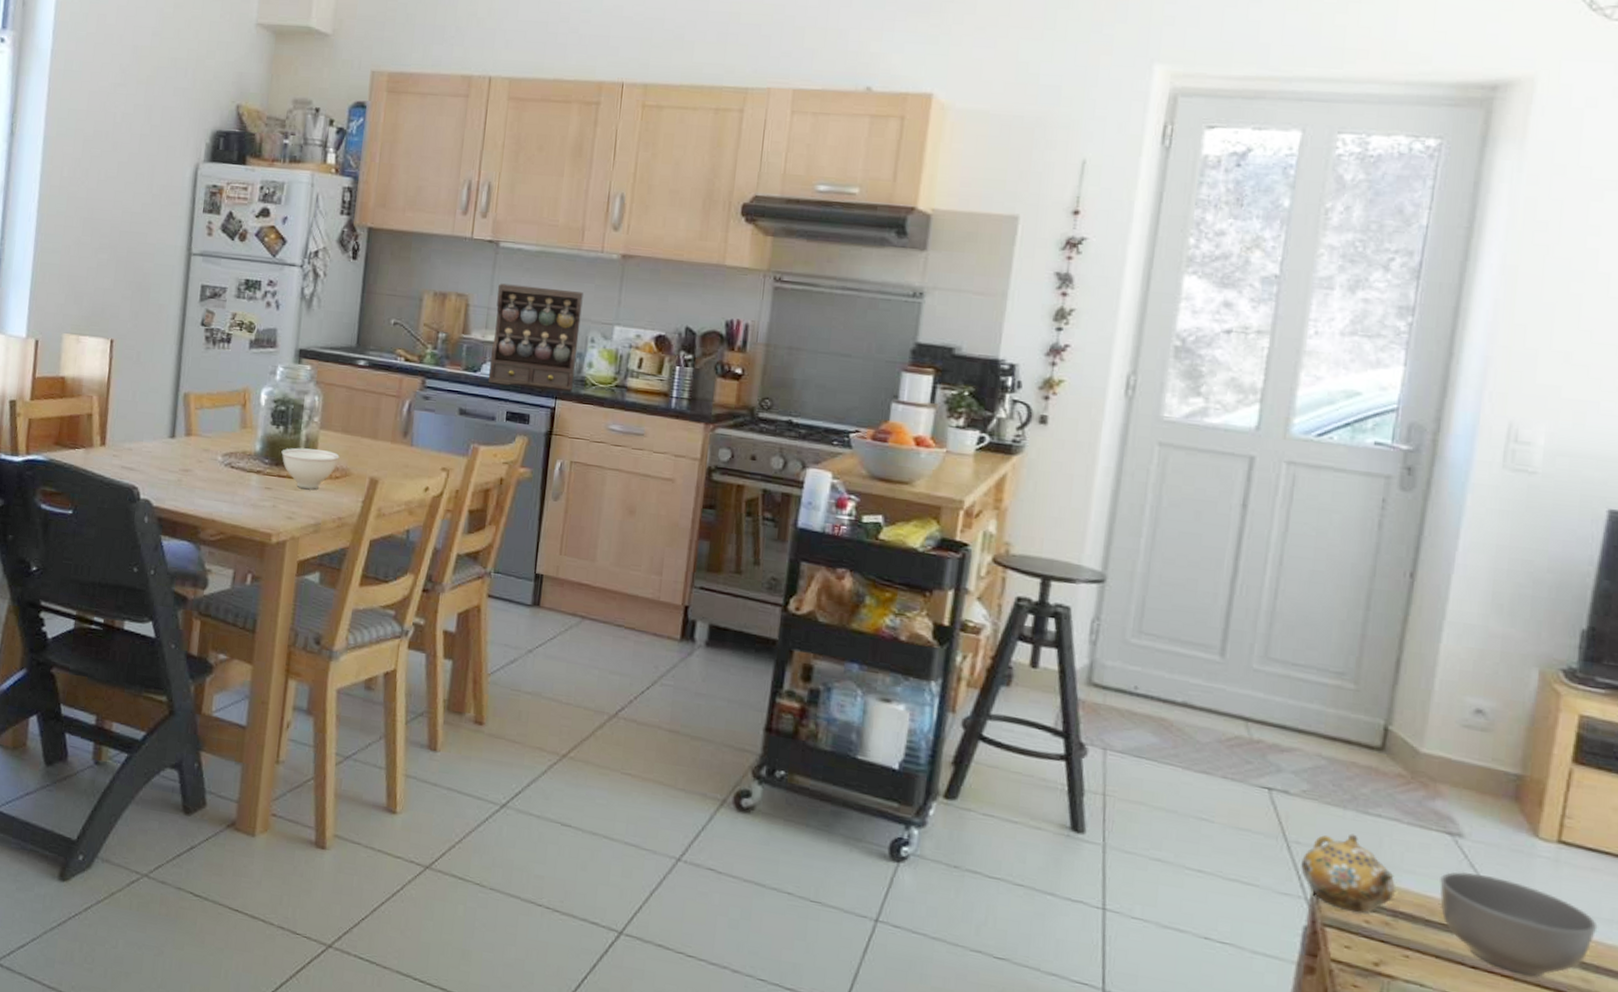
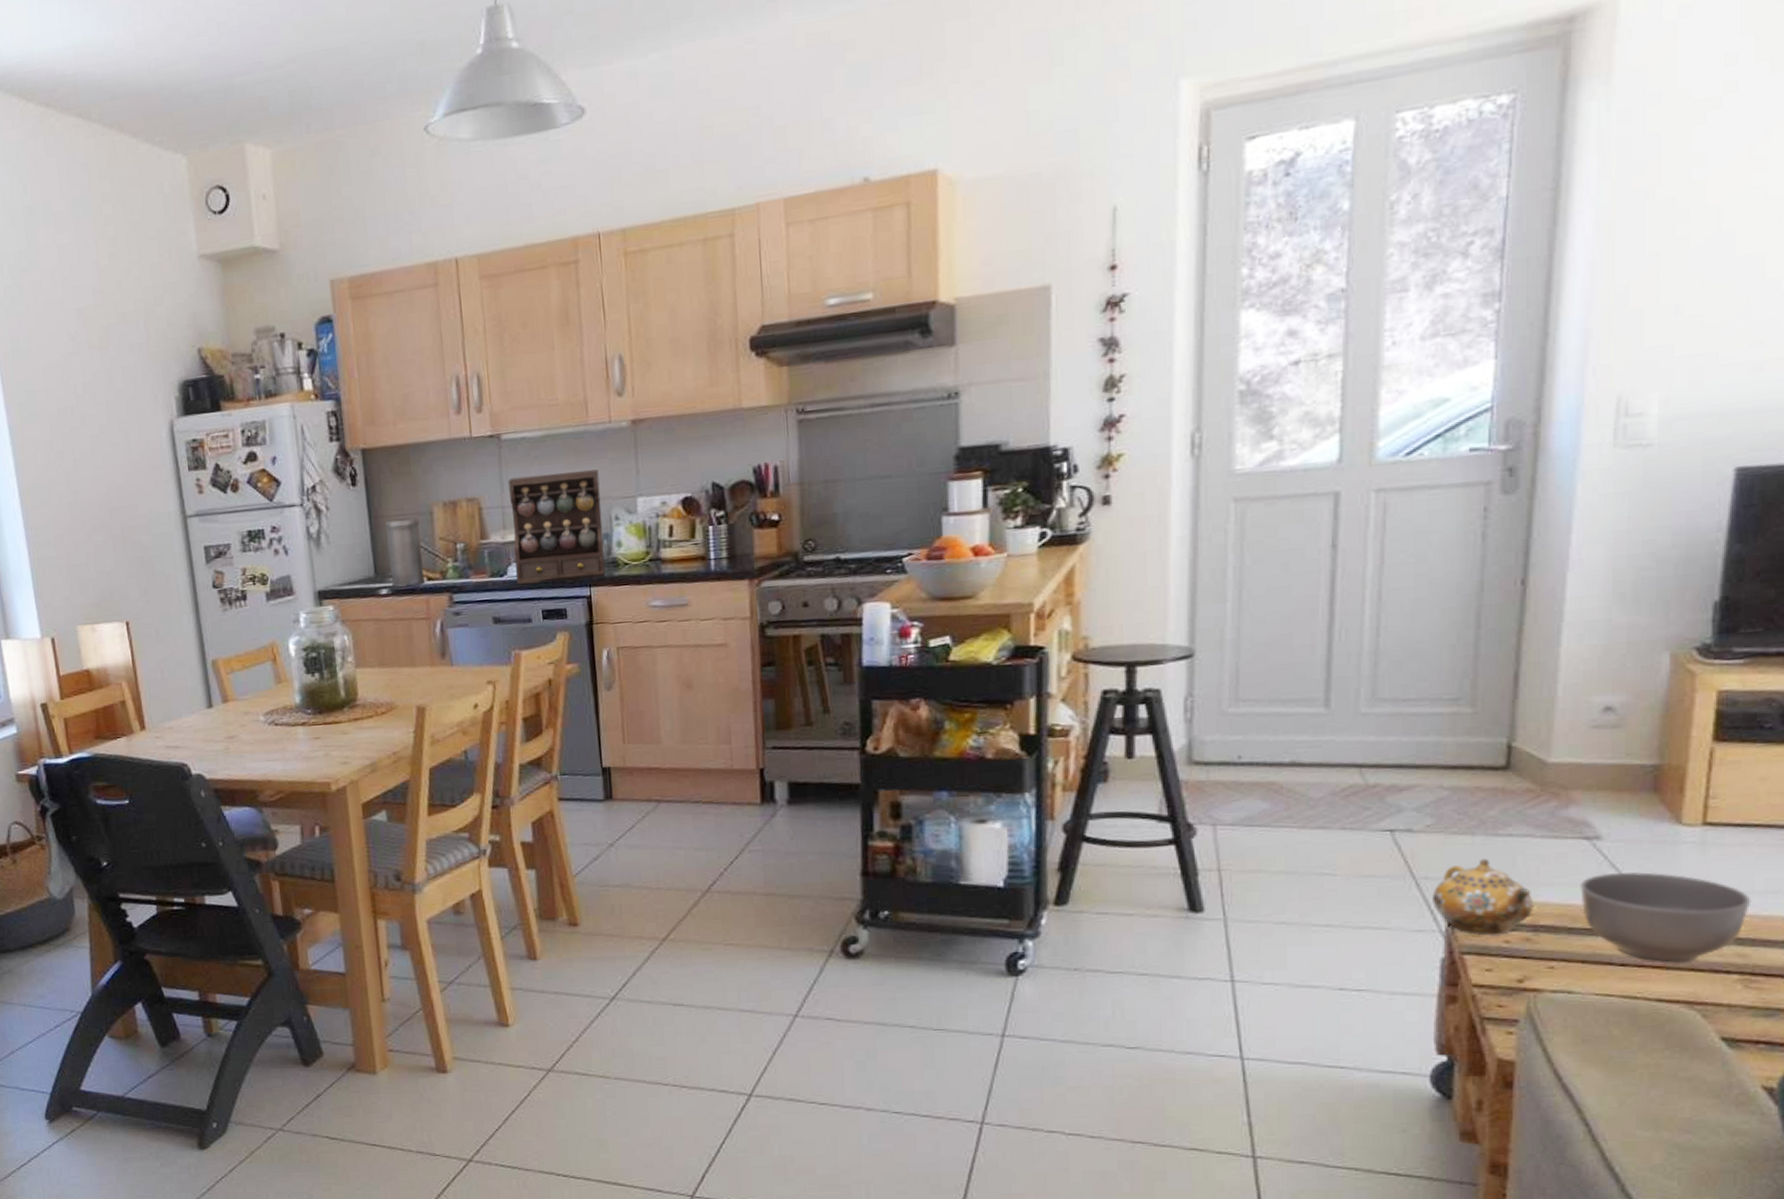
bowl: present [281,447,340,489] -> none [322,688,382,731]
canister: none [370,297,408,365] -> present [385,517,426,588]

